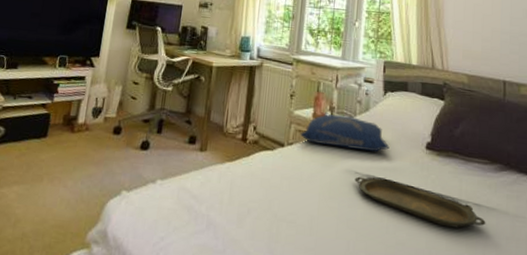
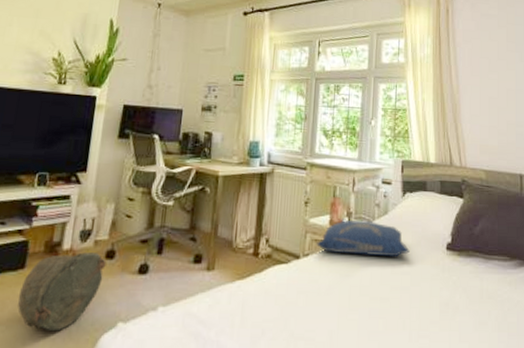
bag: none [40,127,114,194] -> present [17,252,107,332]
serving tray: present [354,176,486,229] -> none [375,283,507,329]

